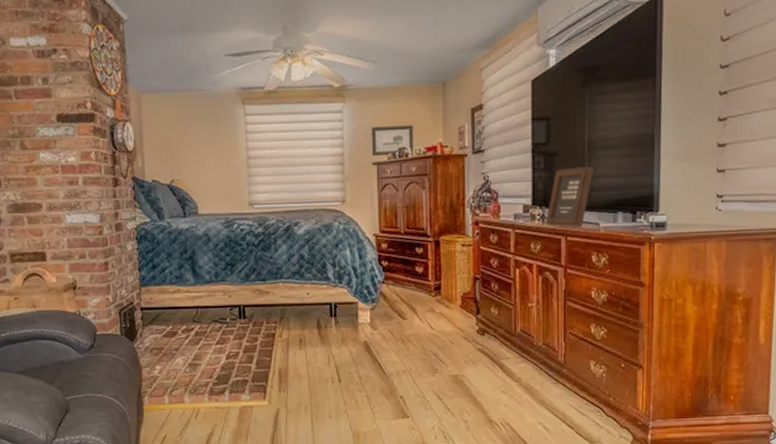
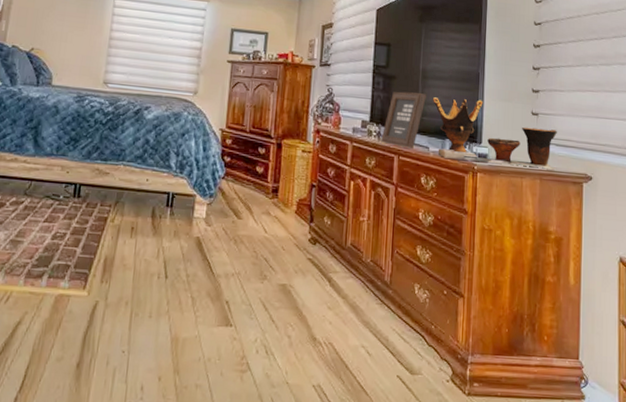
pottery: none [600,164,747,233] -> present [432,97,557,170]

